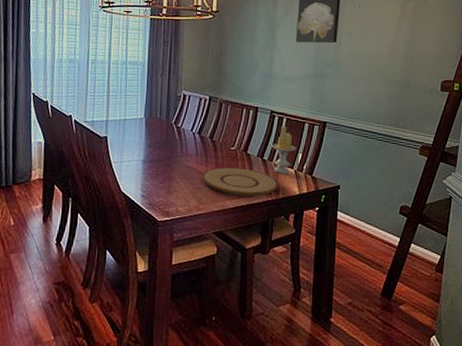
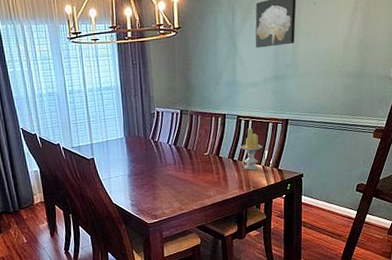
plate: present [201,167,278,197] -> none [181,169,249,194]

